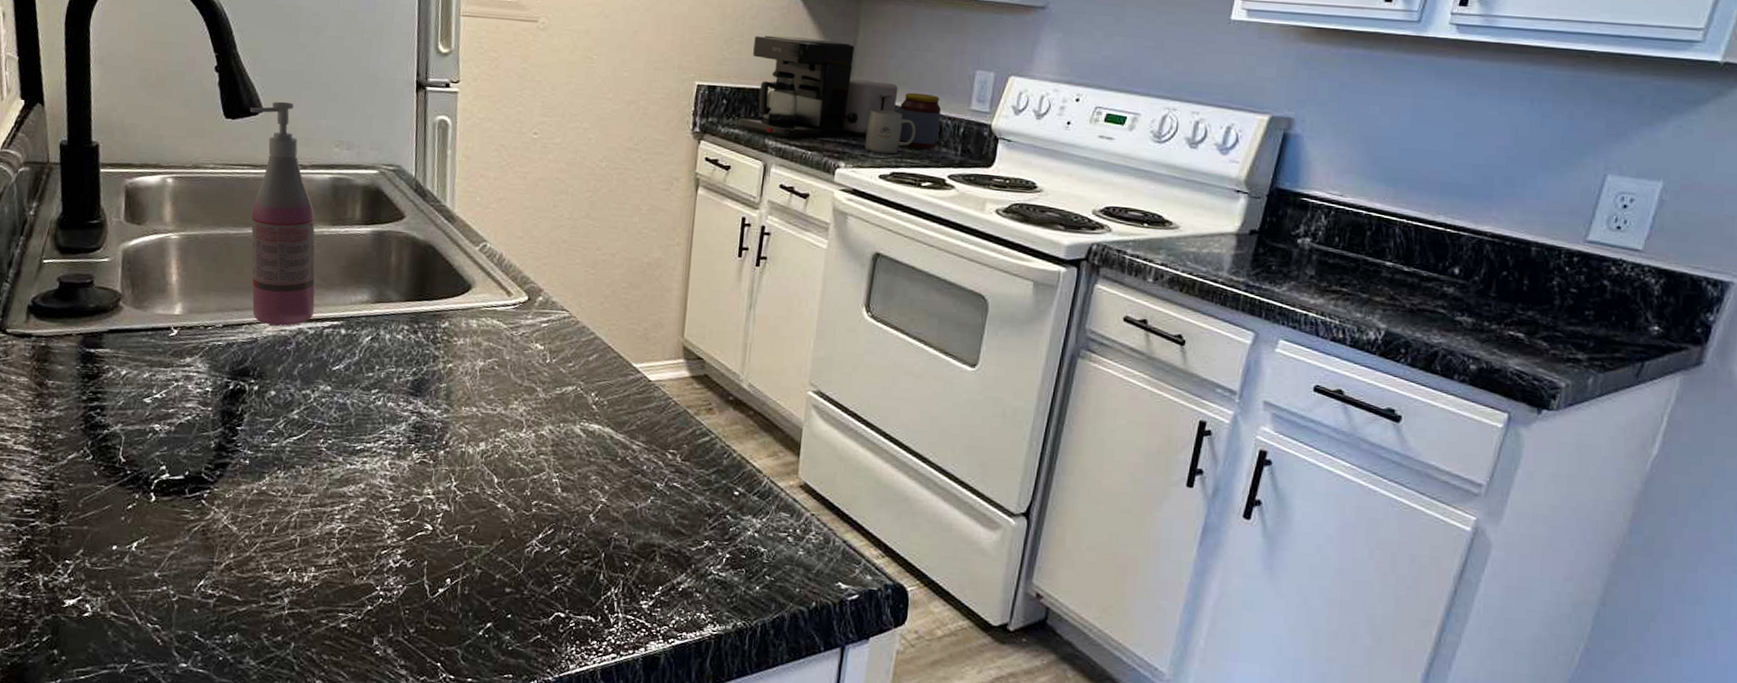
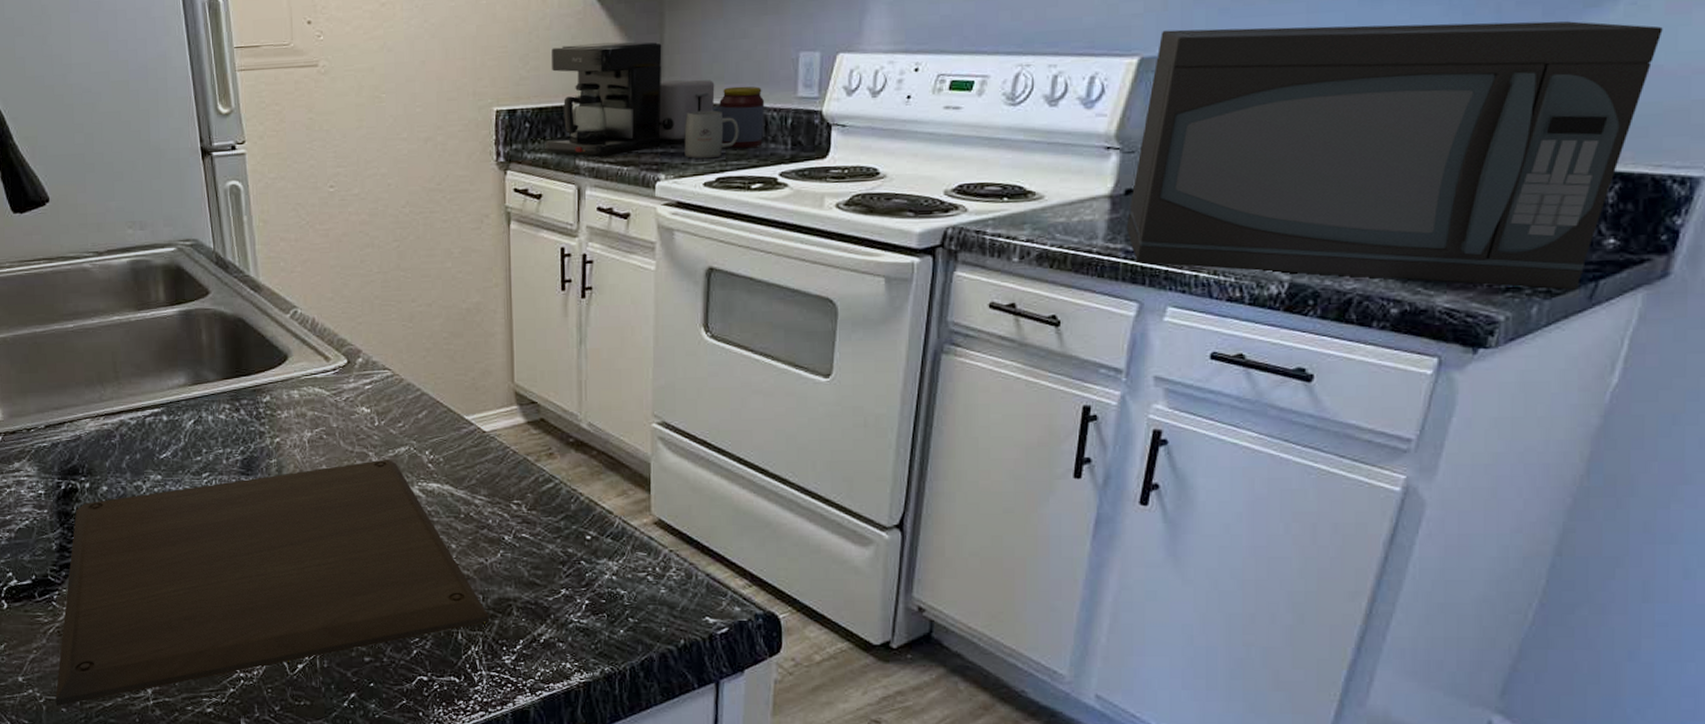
chopping board: none [188,395,632,606] -> present [55,459,489,706]
soap dispenser: present [249,101,315,326] -> none [36,187,133,420]
microwave: none [1248,95,1703,367] -> present [1126,21,1663,290]

